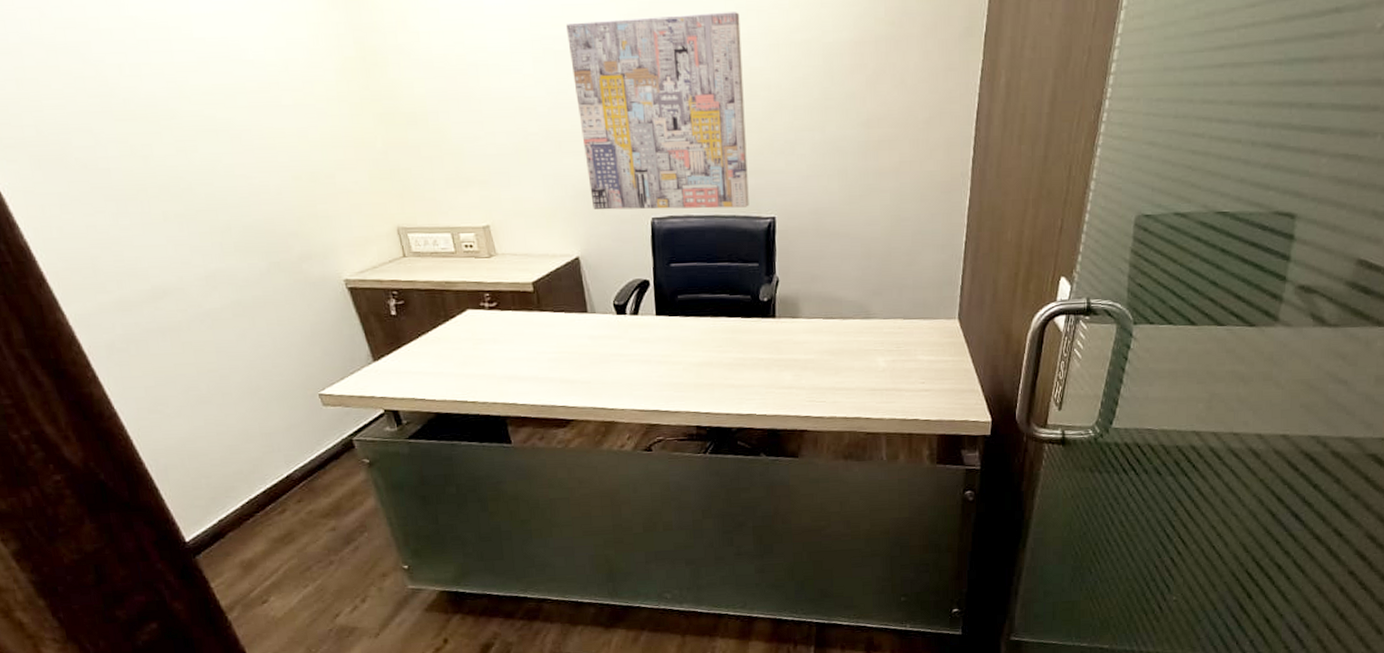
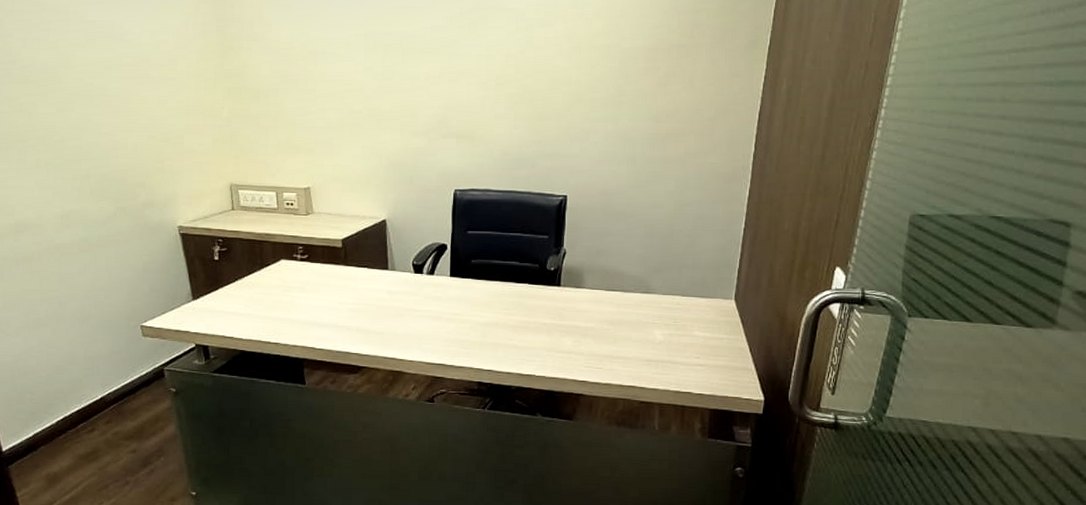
wall art: present [566,12,749,210] -> none [396,19,548,185]

